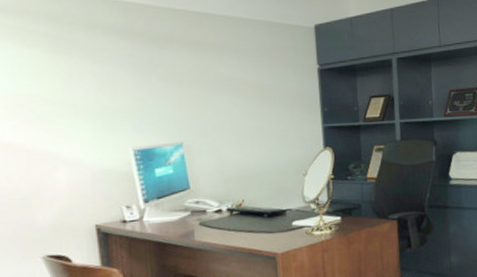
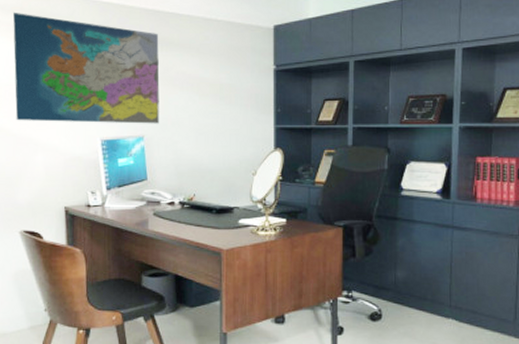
map: none [16,13,199,135] -> present [13,12,160,124]

